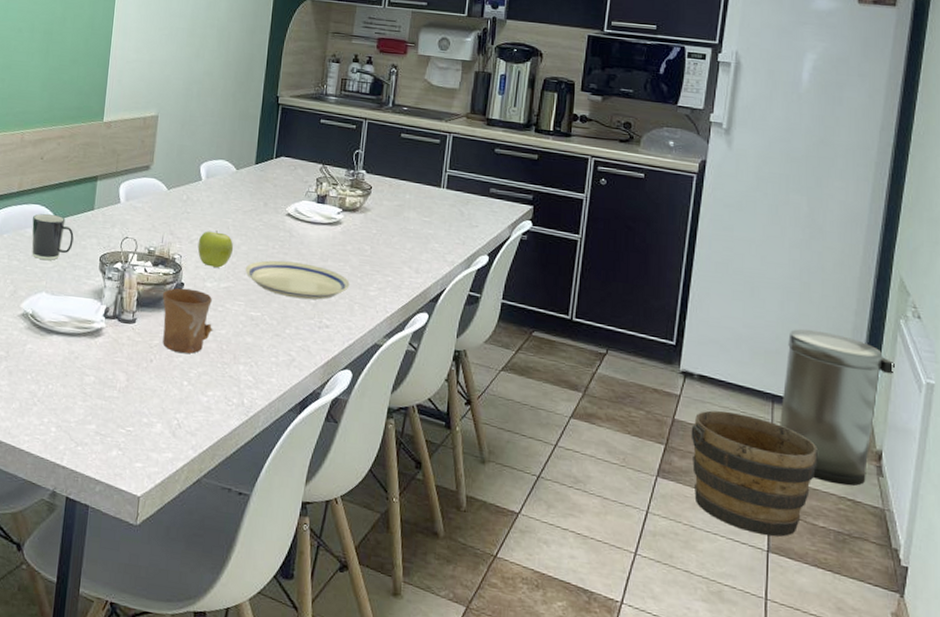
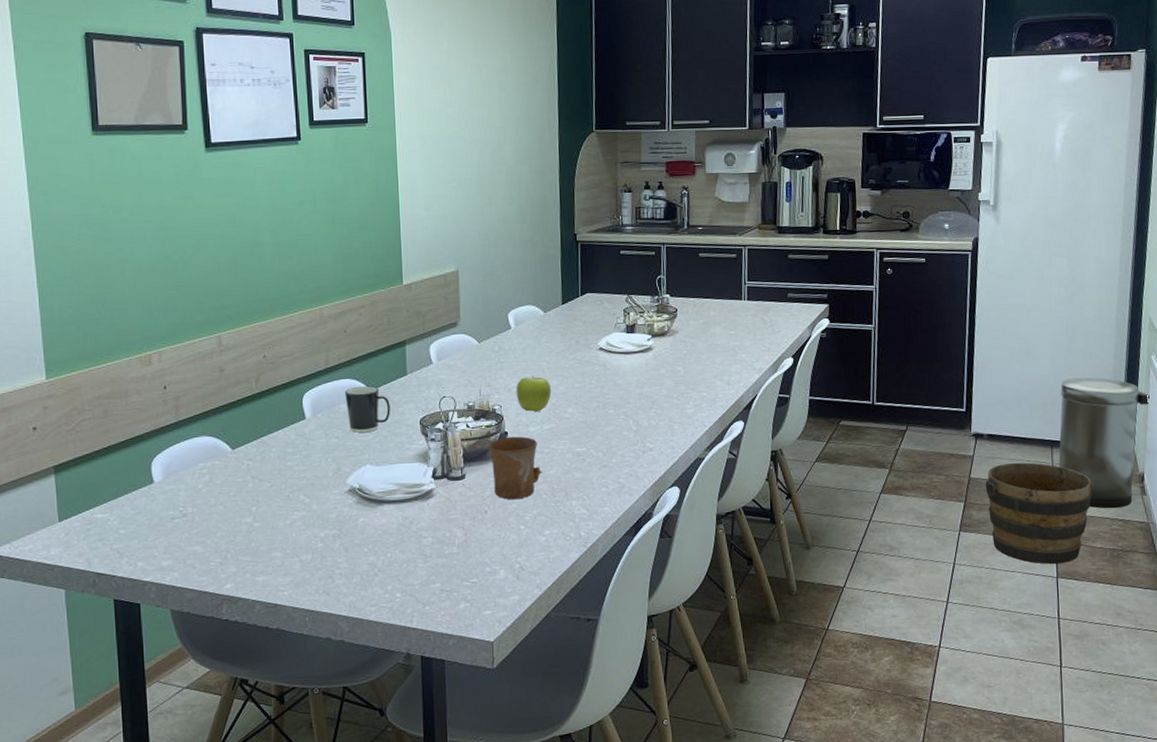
plate: present [245,260,350,300] -> none [565,393,667,428]

